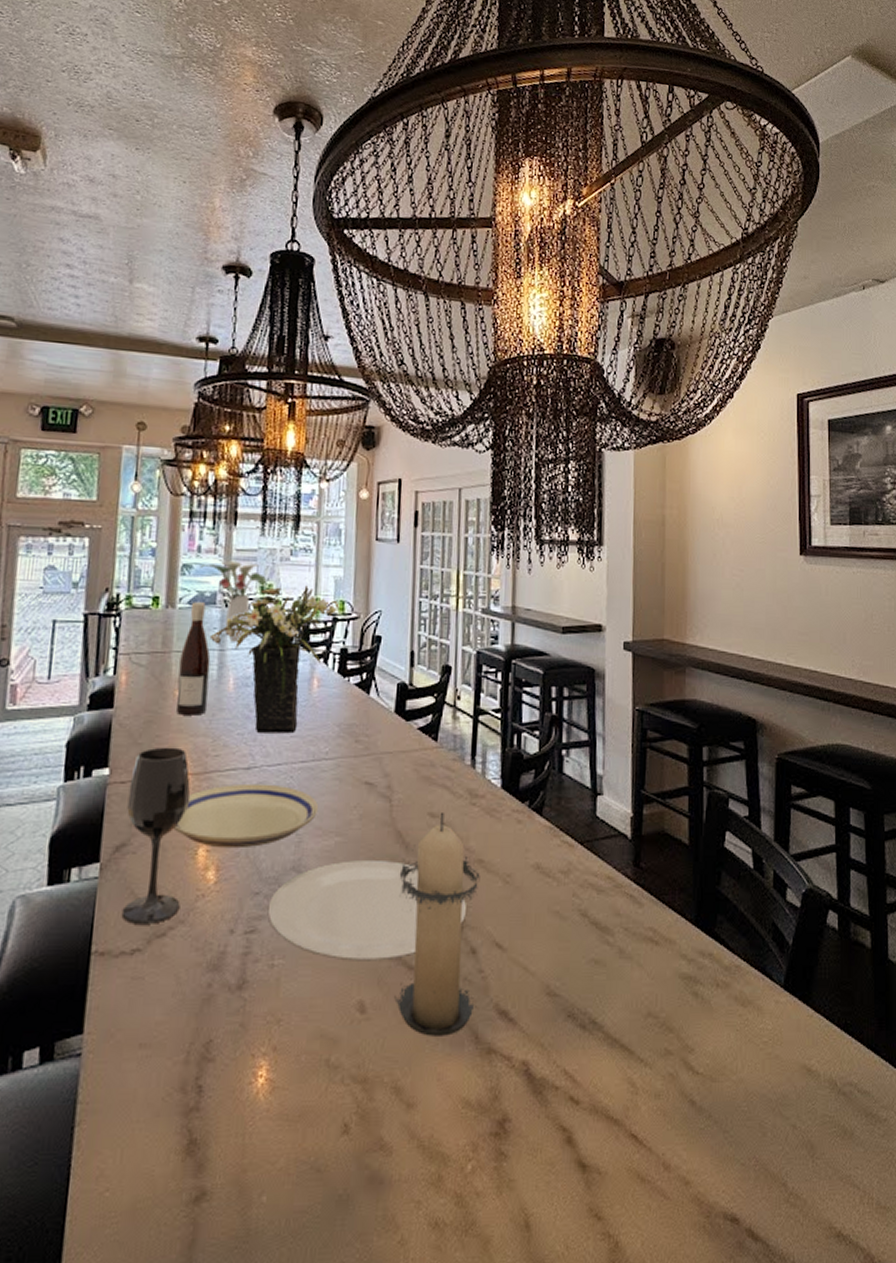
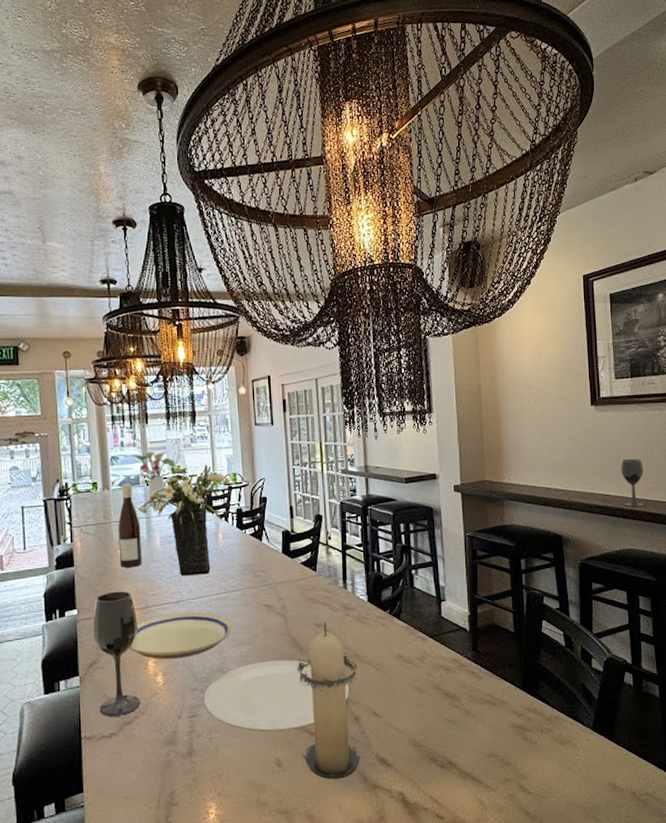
wine glass: none [833,627,861,691] -> present [621,459,645,507]

